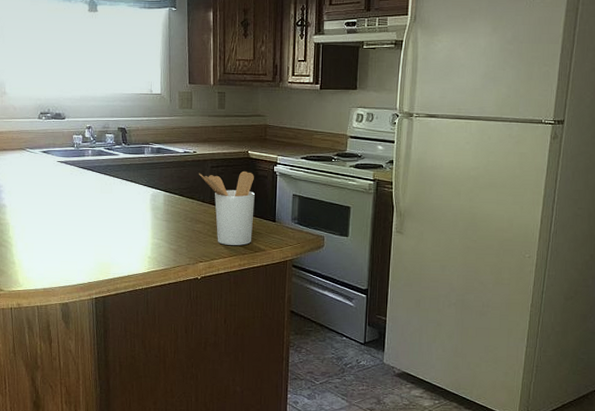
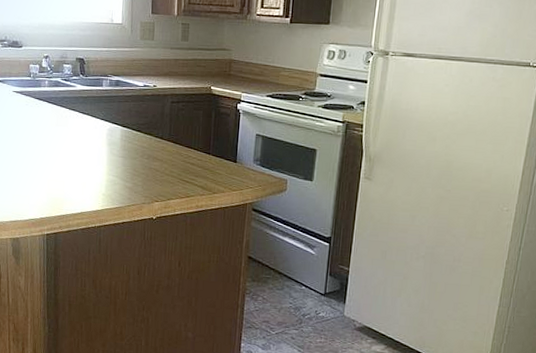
utensil holder: present [198,171,255,245] -> none [157,108,216,186]

